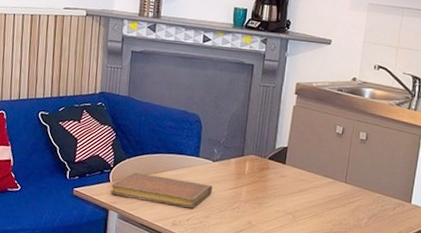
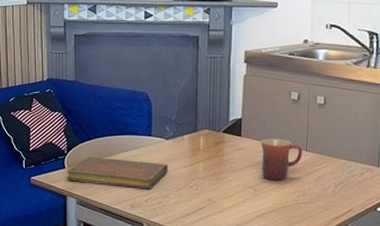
mug: none [301,168,342,209] -> present [260,138,302,180]

